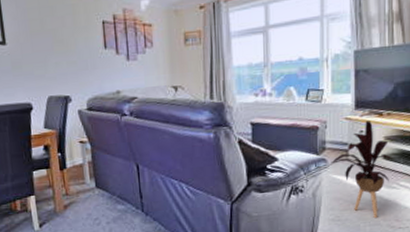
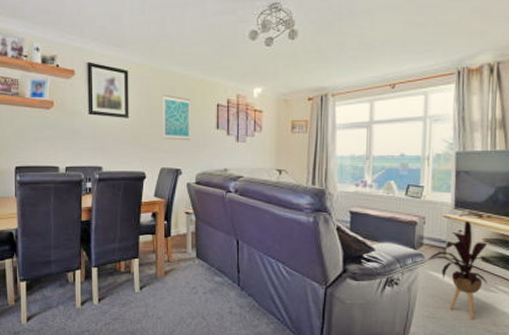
wall art: none [42,16,77,66] -> present [163,95,191,141]

